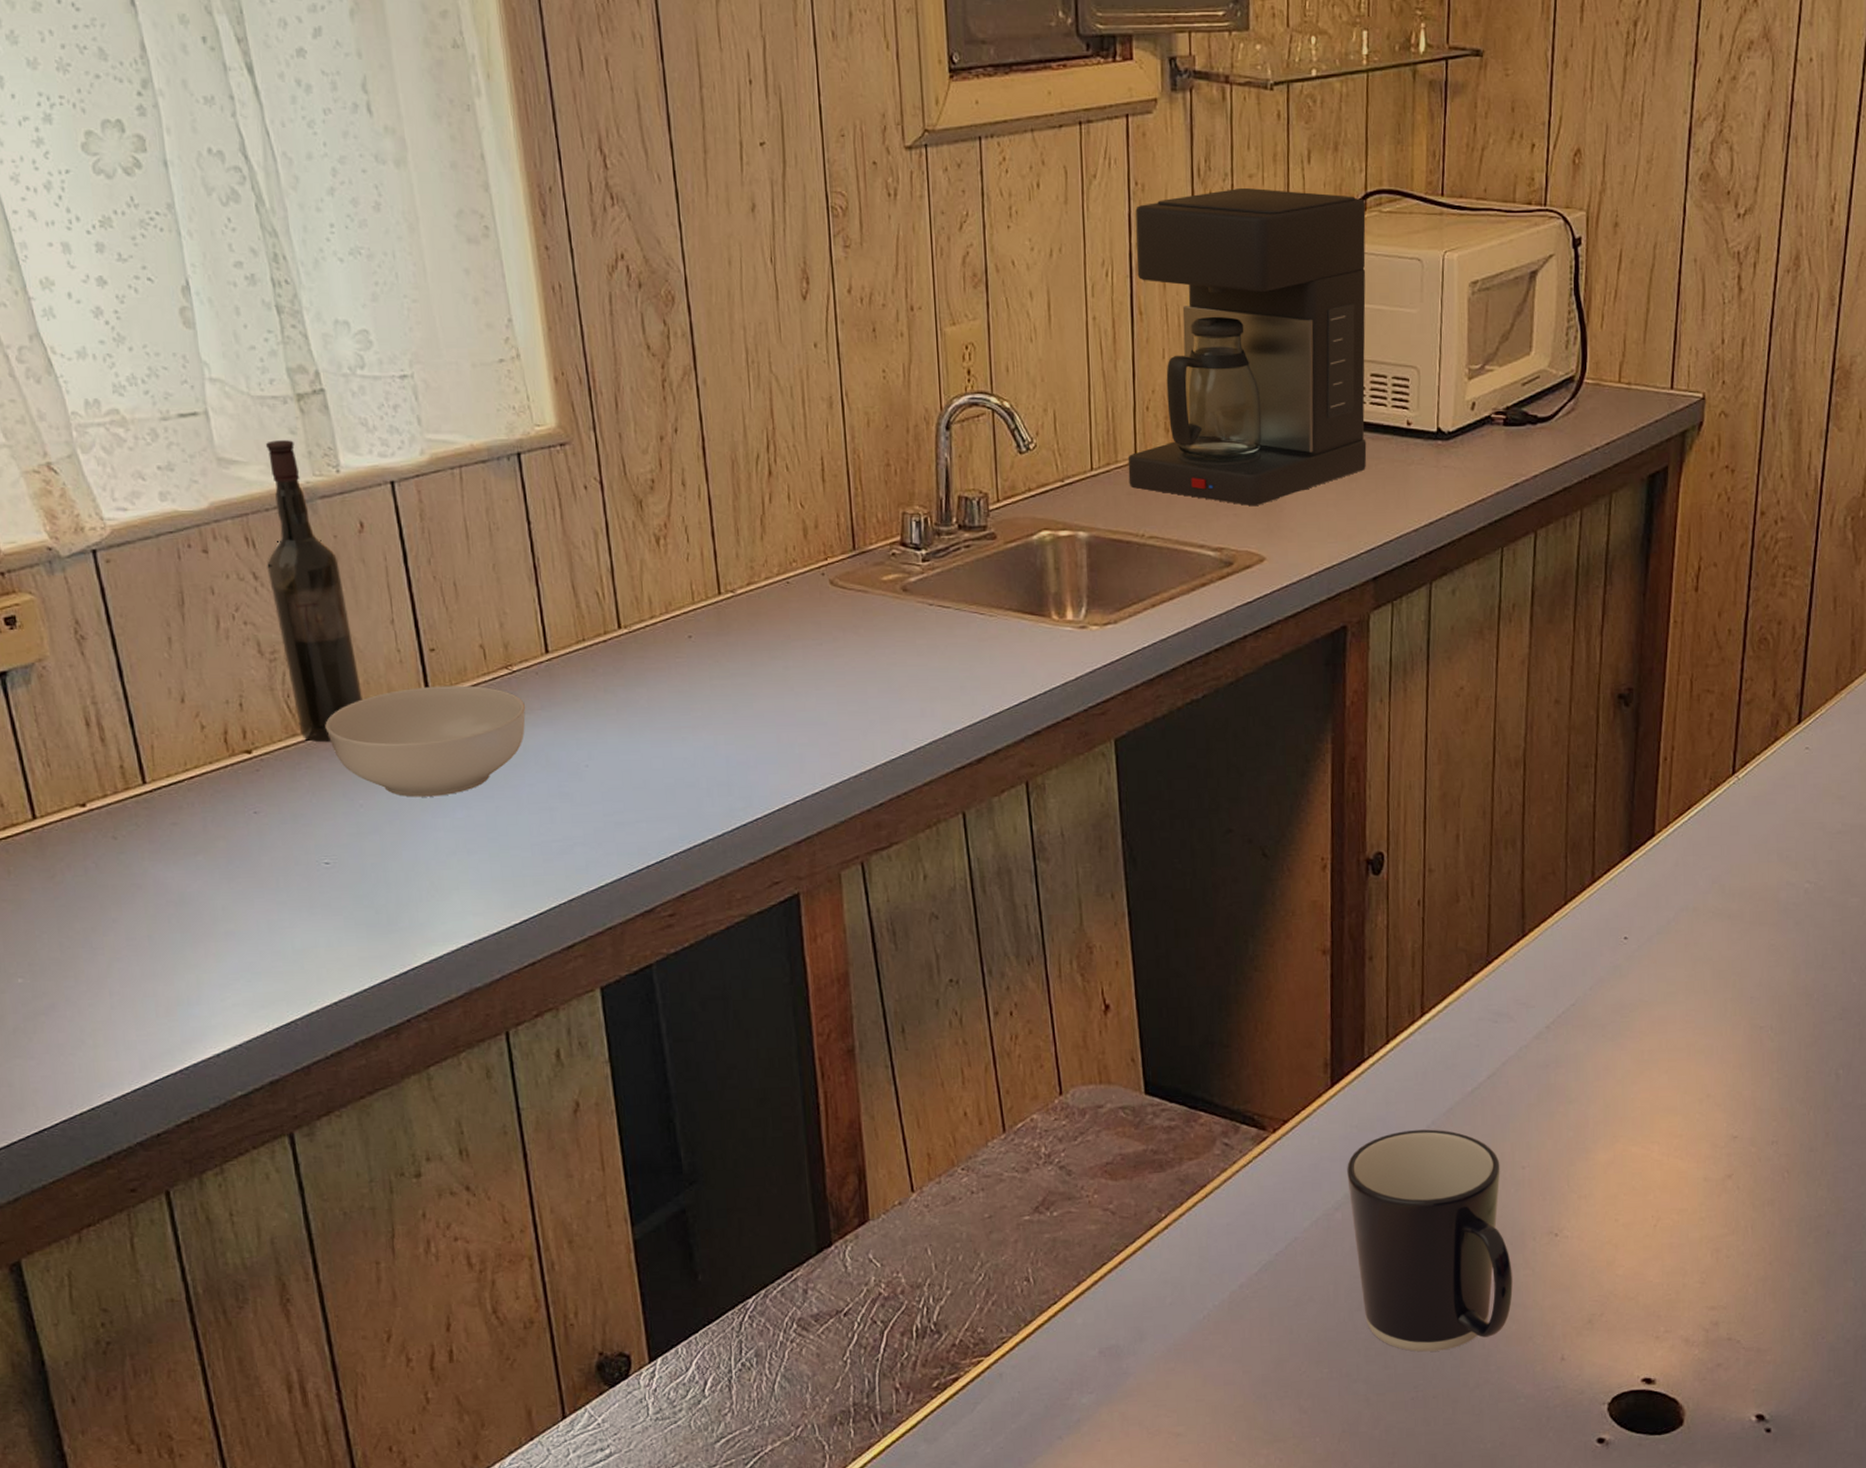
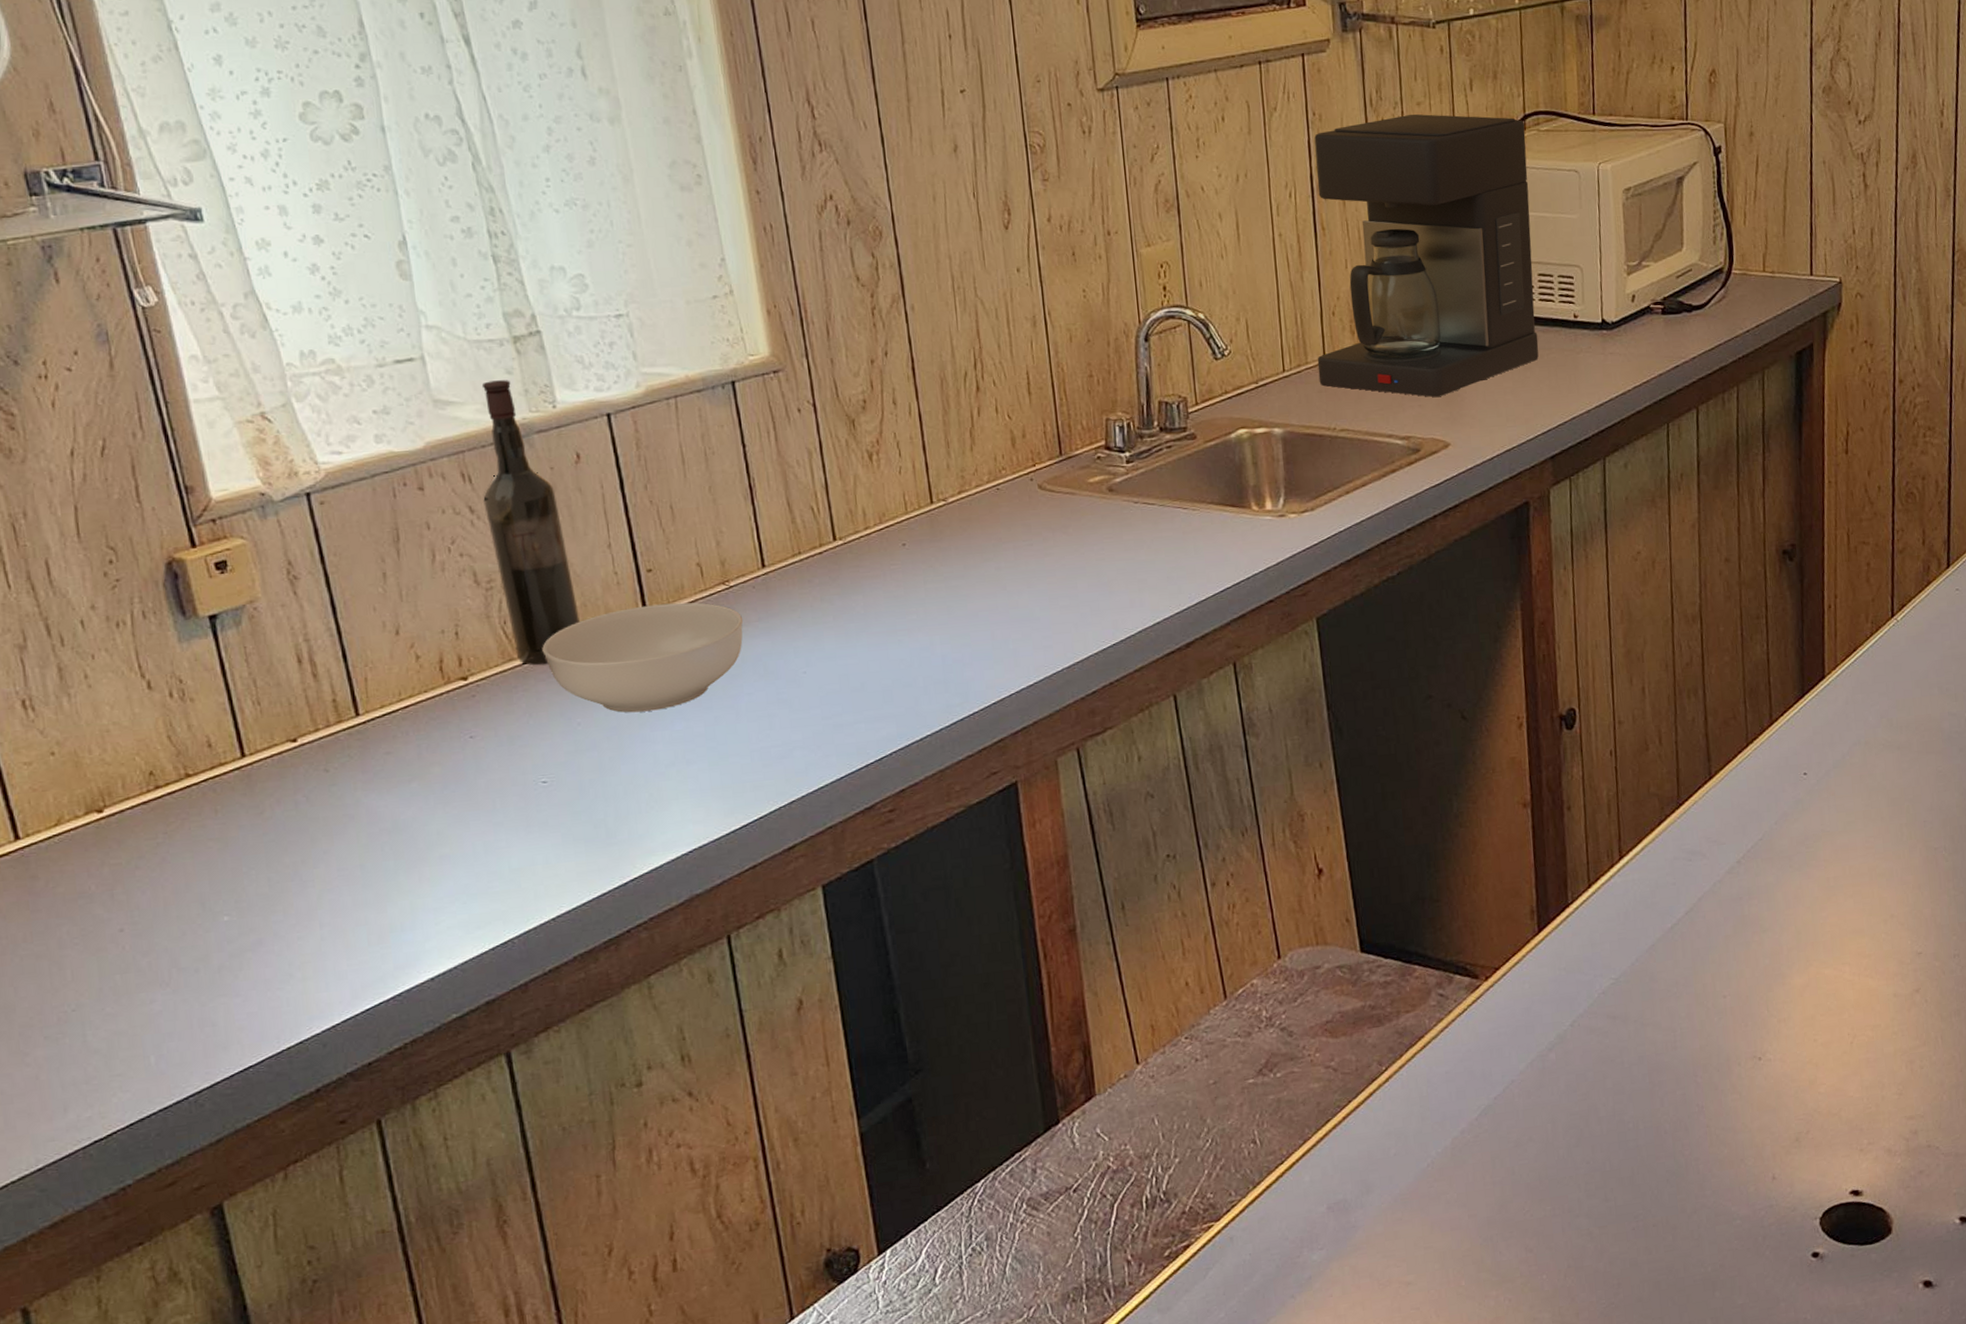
mug: present [1347,1129,1513,1352] -> none [1557,966,1723,1183]

